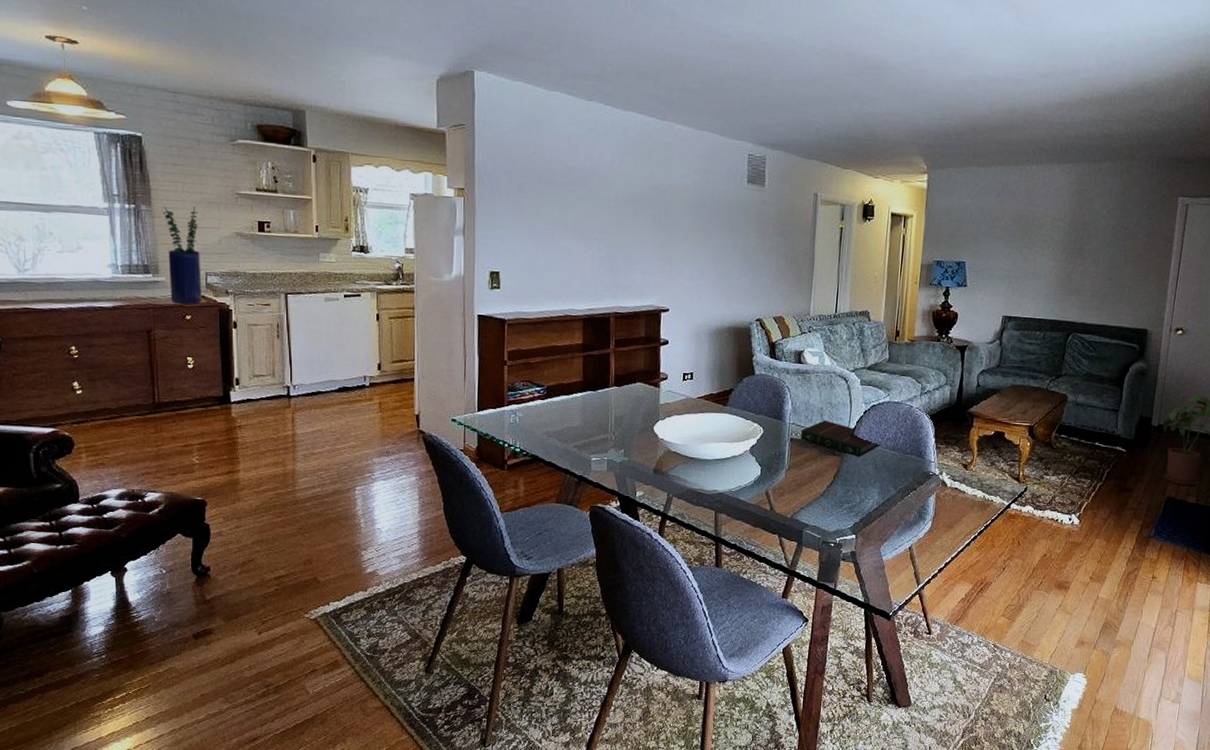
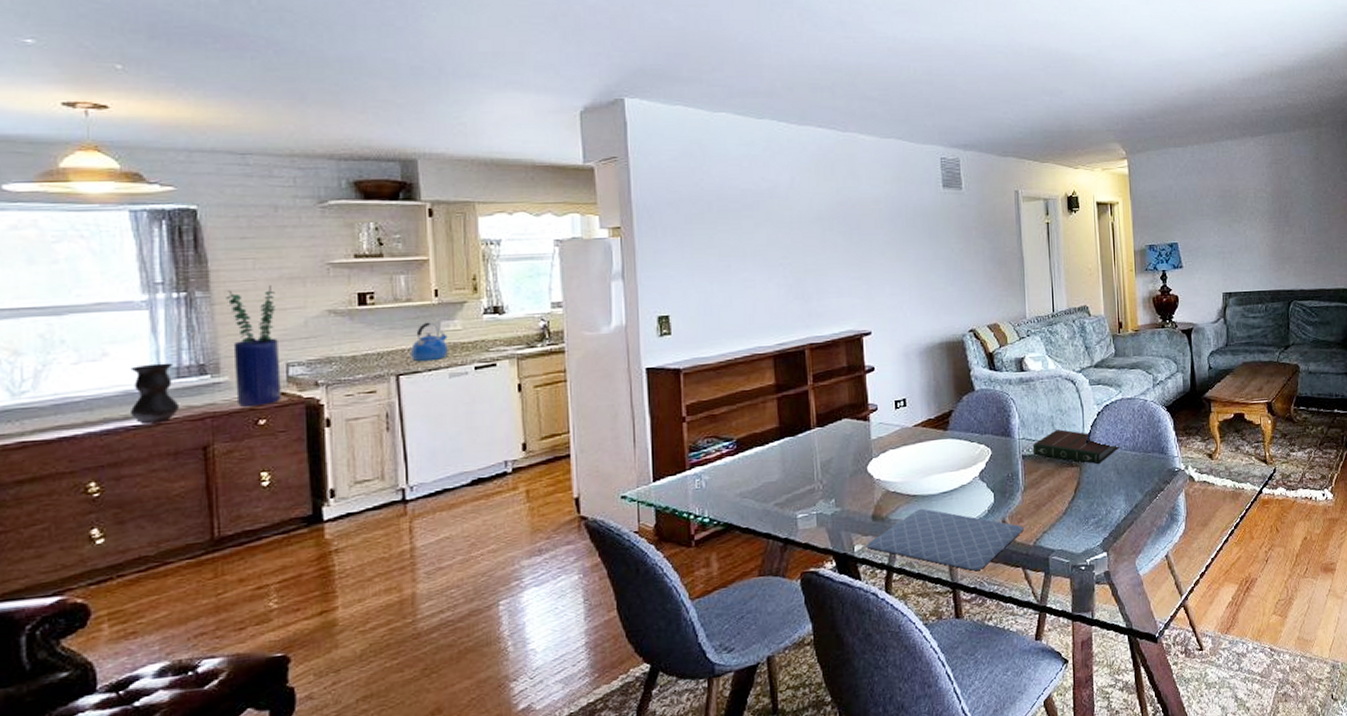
vase: none [97,259,131,308] -> present [129,362,180,425]
kettle: none [297,252,324,286] -> present [411,322,448,362]
placemat: none [646,470,784,531] -> present [866,508,1024,571]

